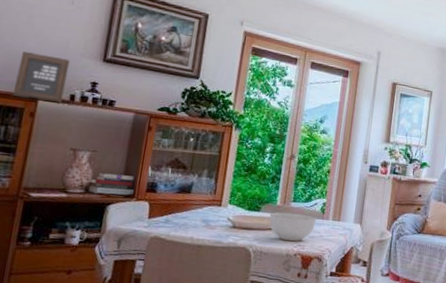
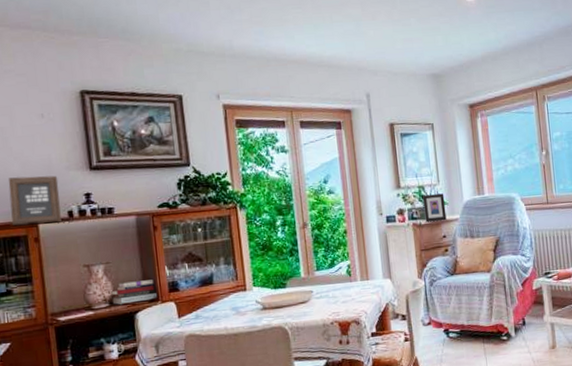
bowl: present [269,212,317,242] -> none [297,280,345,312]
picture frame: none [405,154,428,182] -> present [423,193,447,223]

